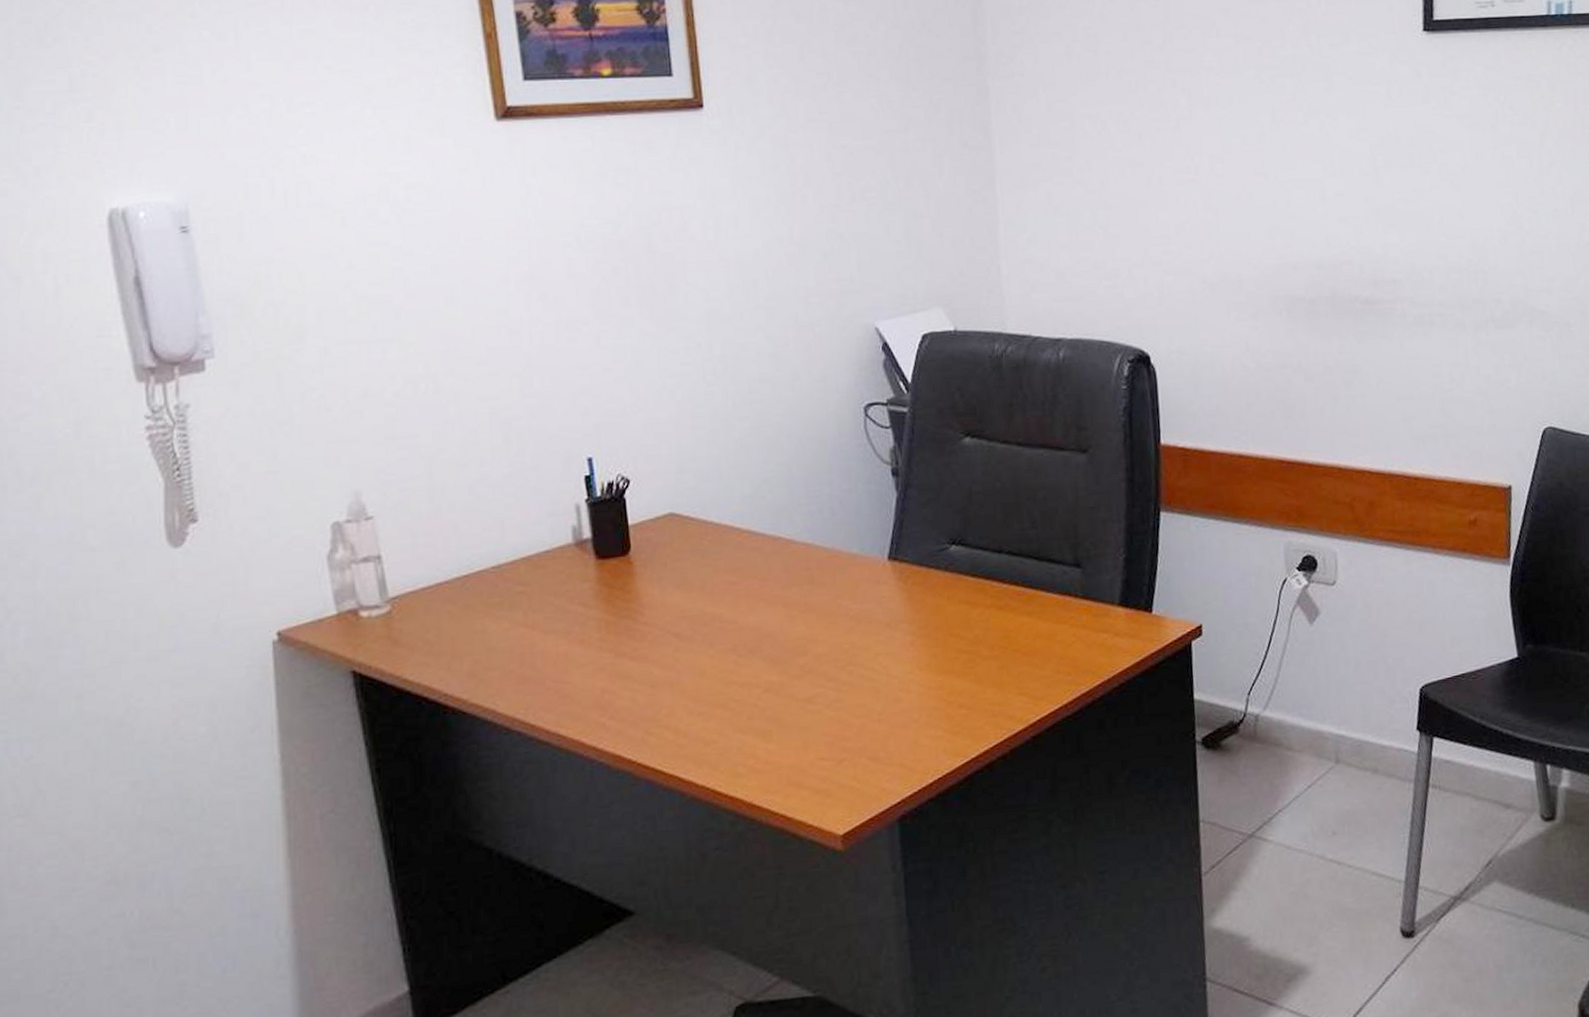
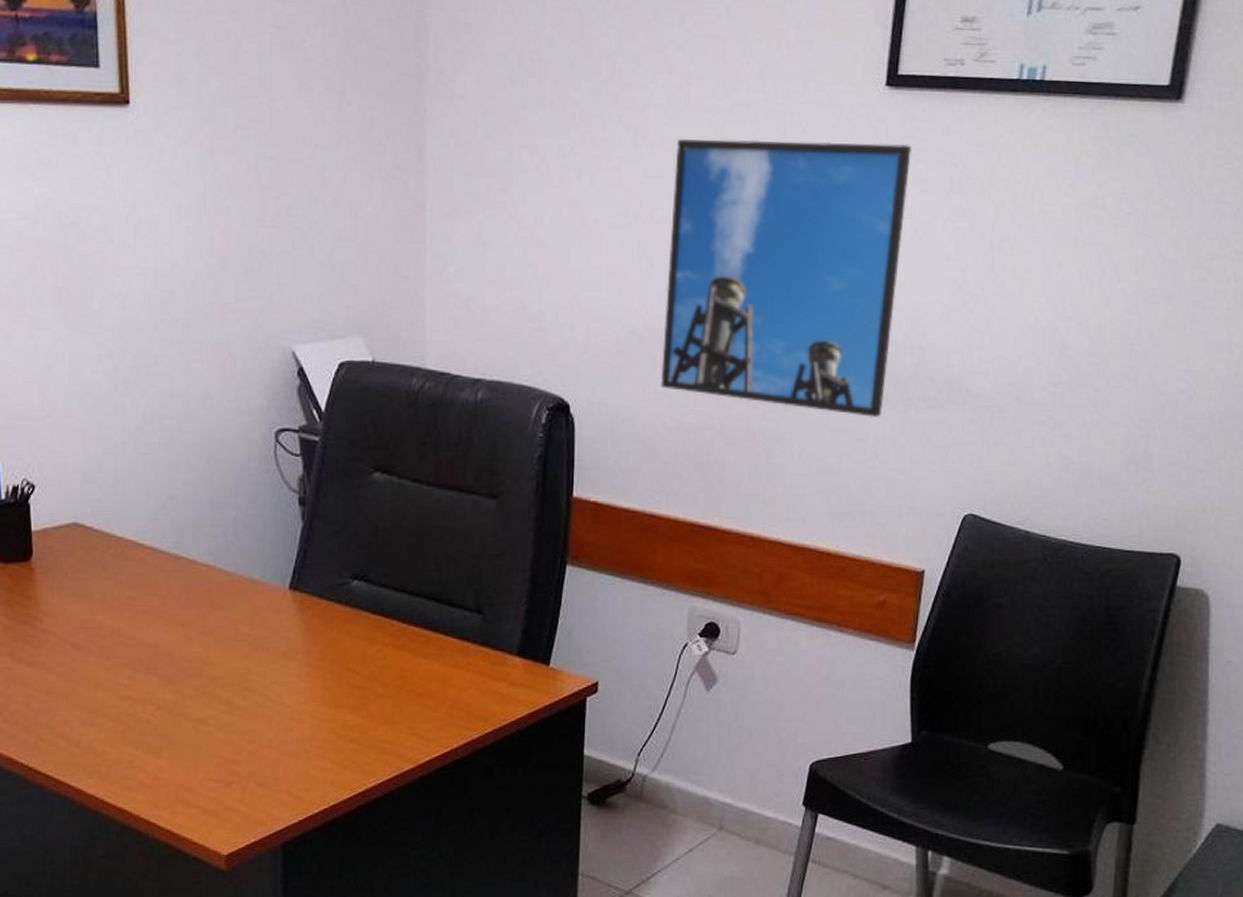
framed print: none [1230,83,1455,343] -> present [661,138,911,417]

